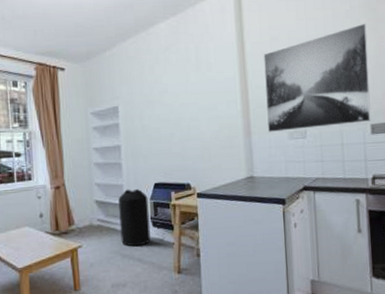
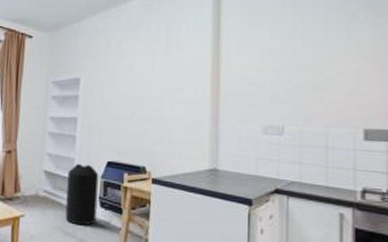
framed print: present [264,23,371,132] -> none [239,17,365,127]

